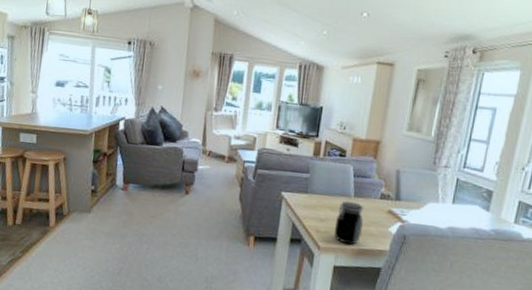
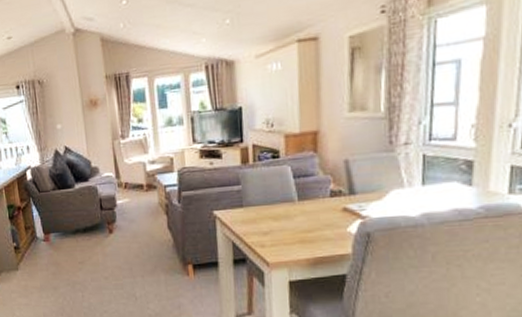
jar: present [334,201,364,245] -> none [281,206,315,255]

